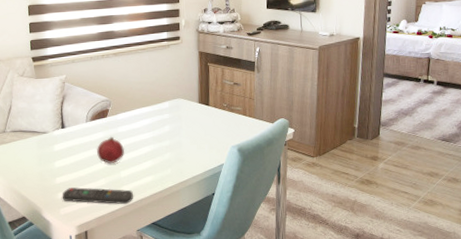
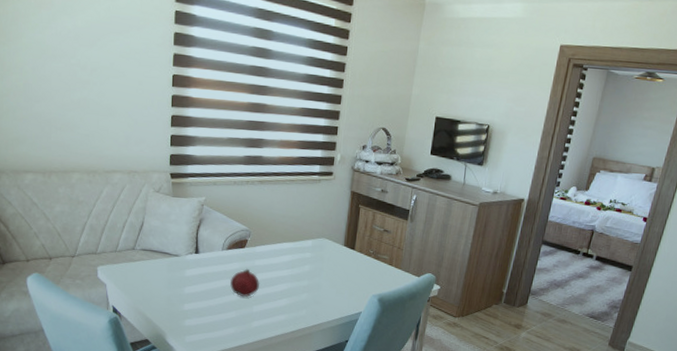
remote control: present [62,187,133,205] -> none [189,316,263,340]

